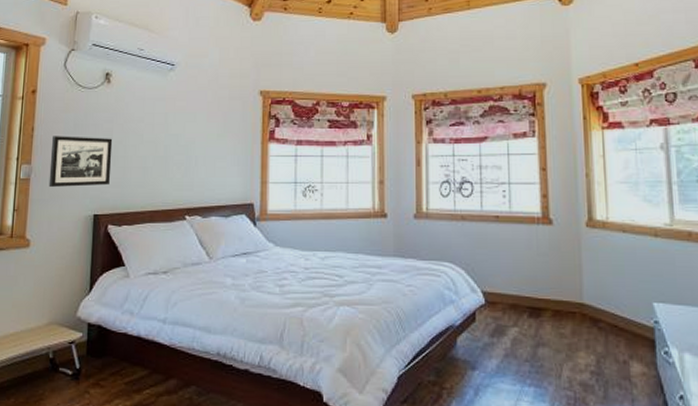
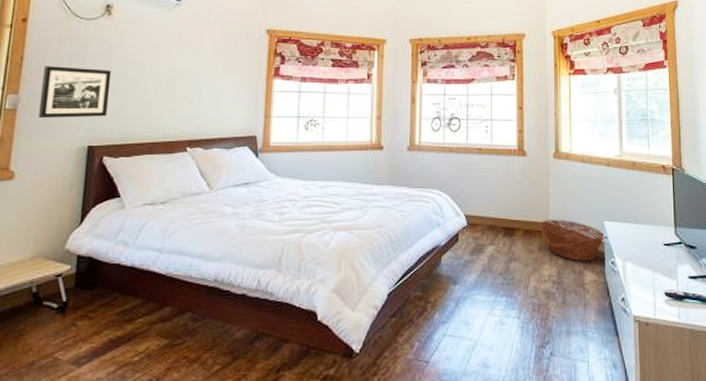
basket: none [573,298,657,350] -> present [540,219,606,262]

